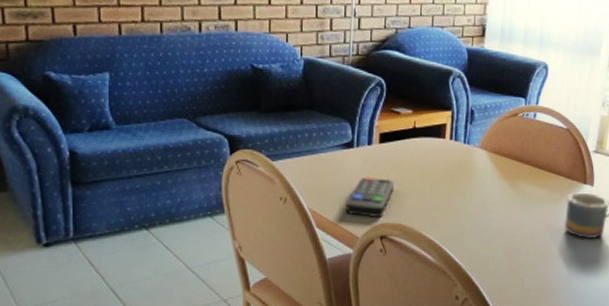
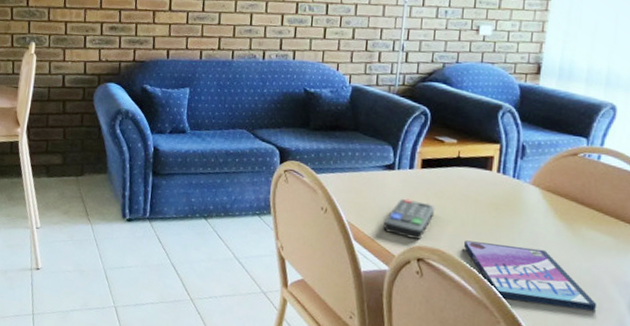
video game case: none [423,209,534,262] -> present [464,240,596,311]

